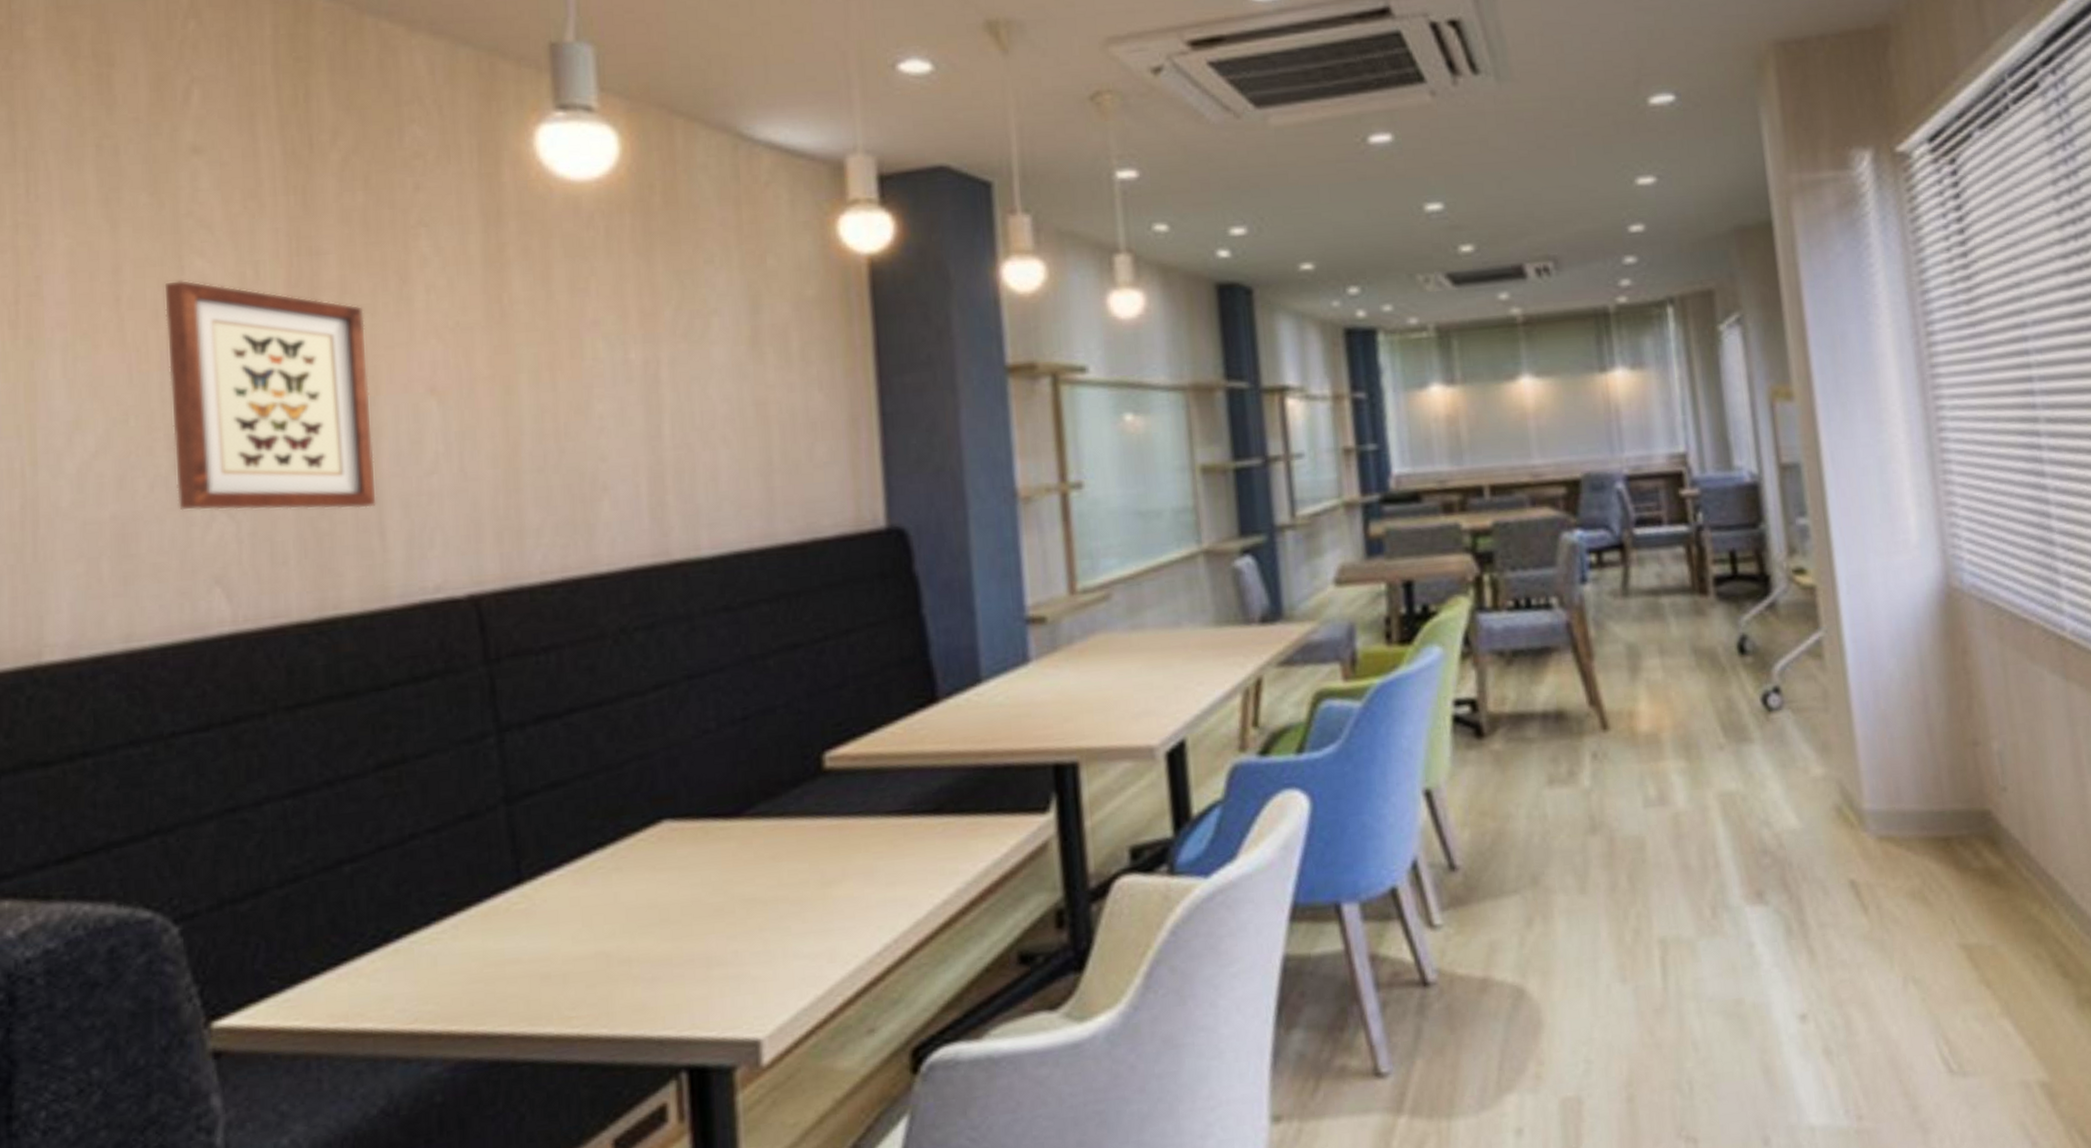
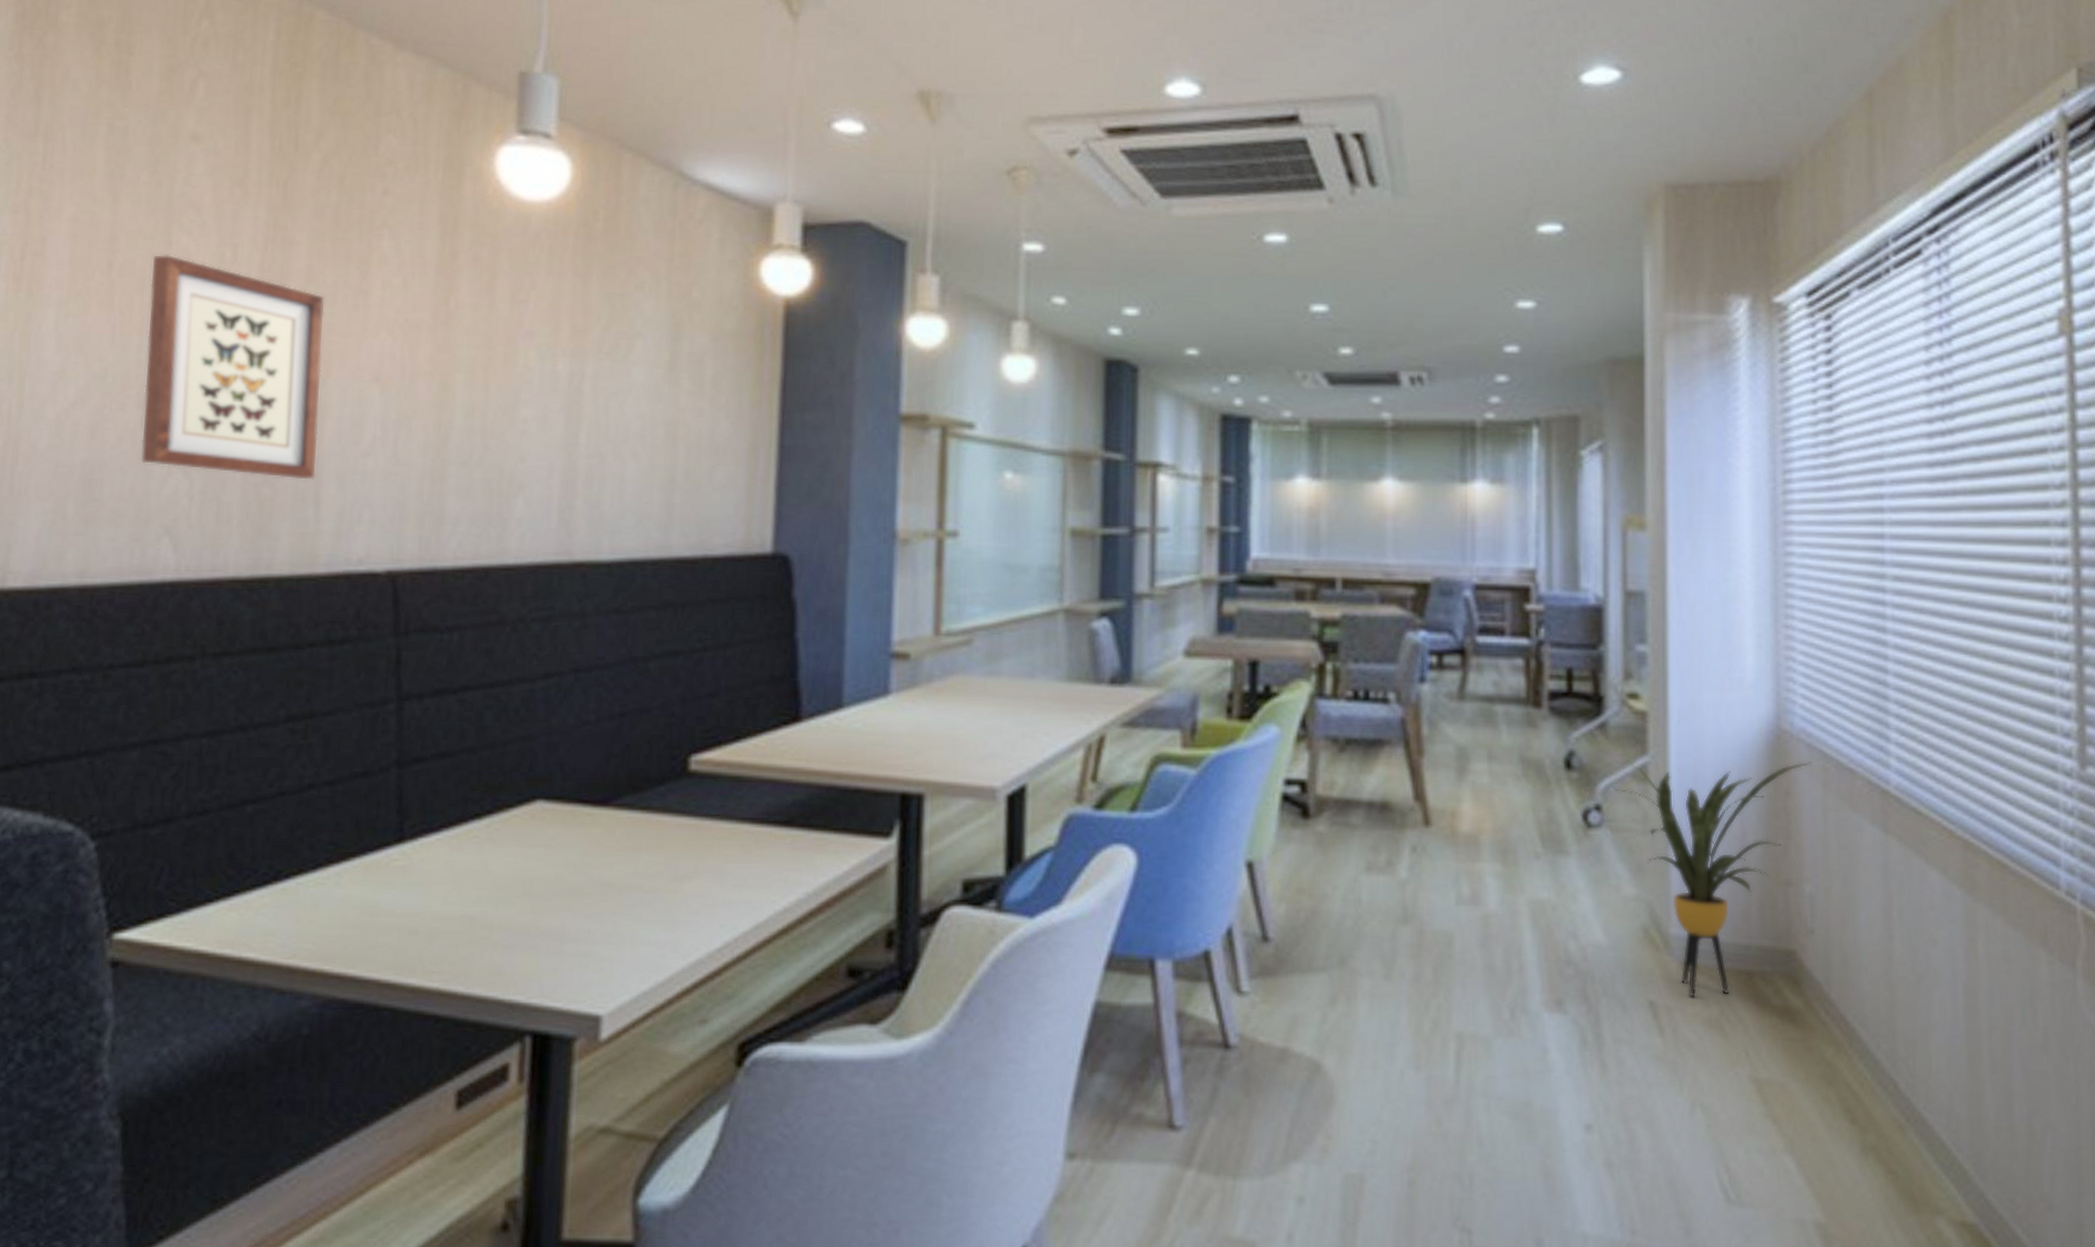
house plant: none [1791,617,1986,871] -> present [1615,761,1812,997]

